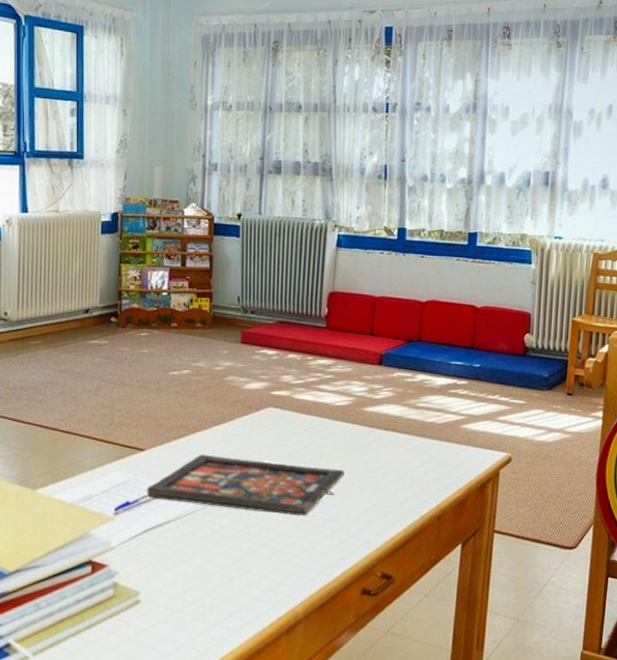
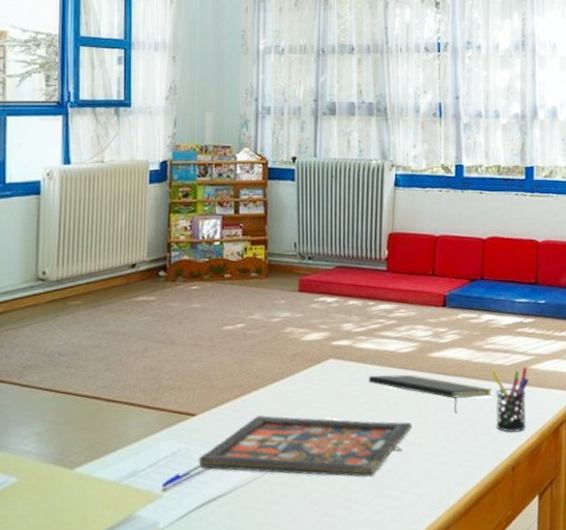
notepad: none [305,425,423,464] -> present [369,374,492,413]
pen holder: none [423,426,460,485] -> present [492,367,530,432]

